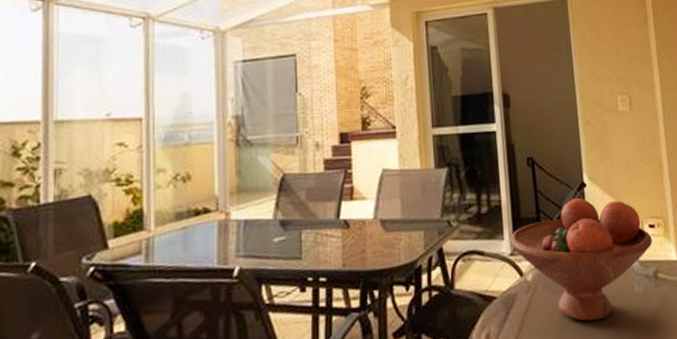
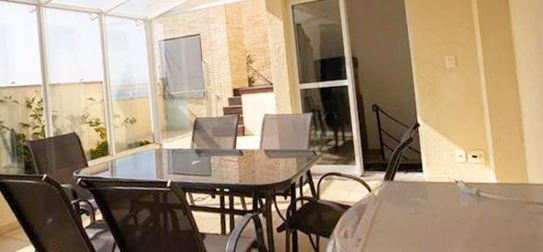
fruit bowl: present [510,198,652,322] -> none [360,135,475,226]

